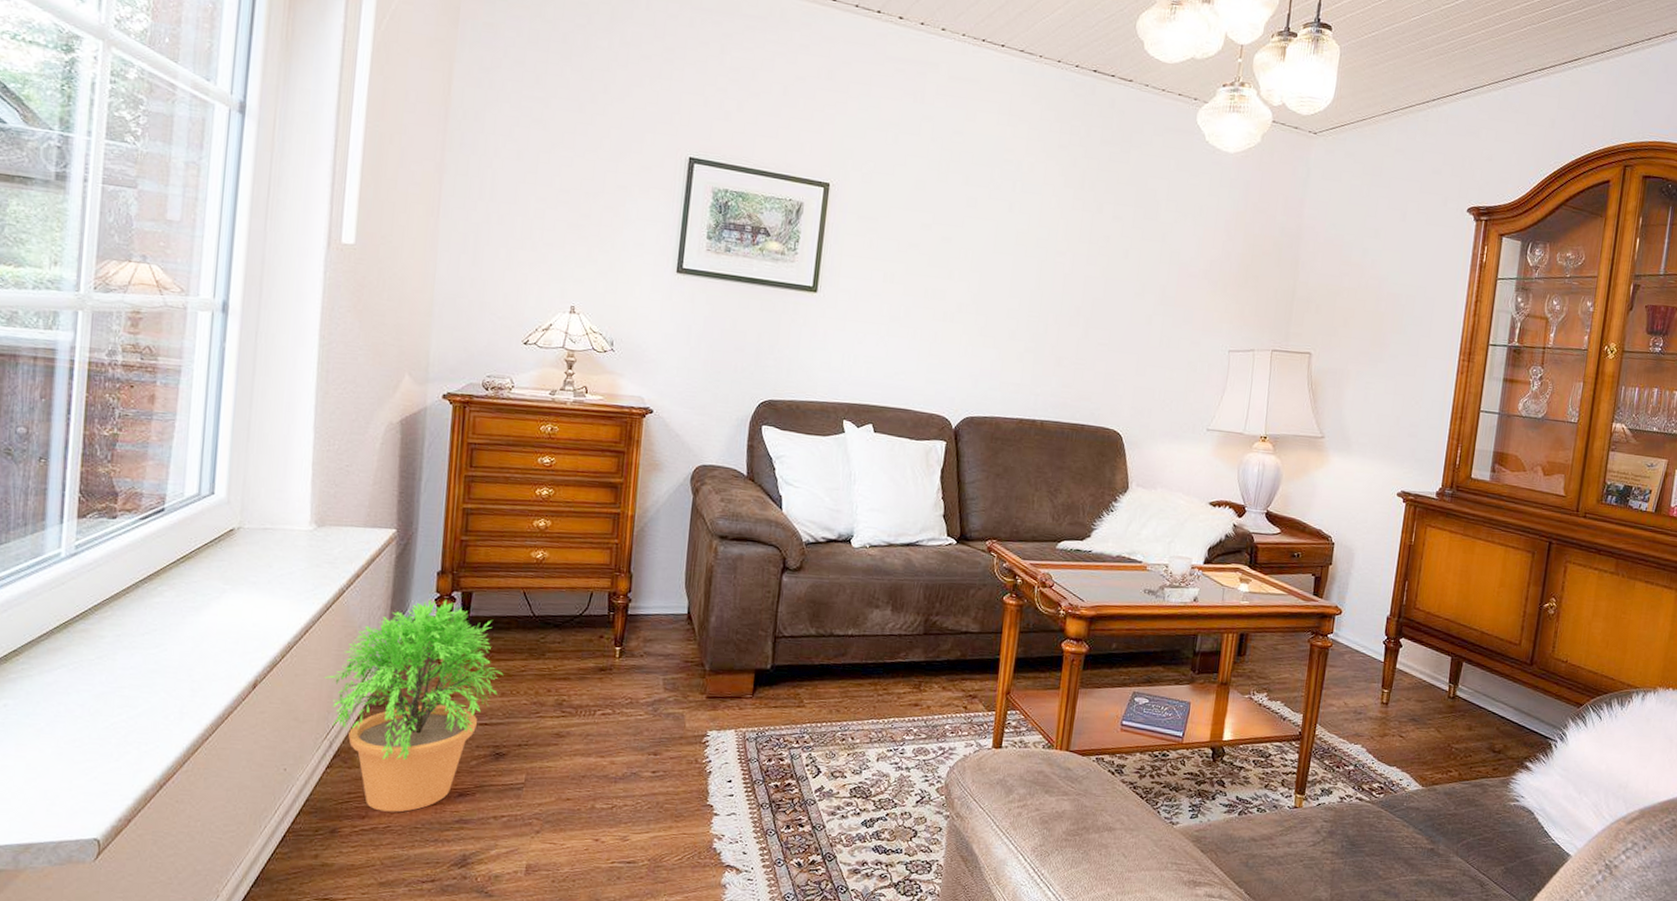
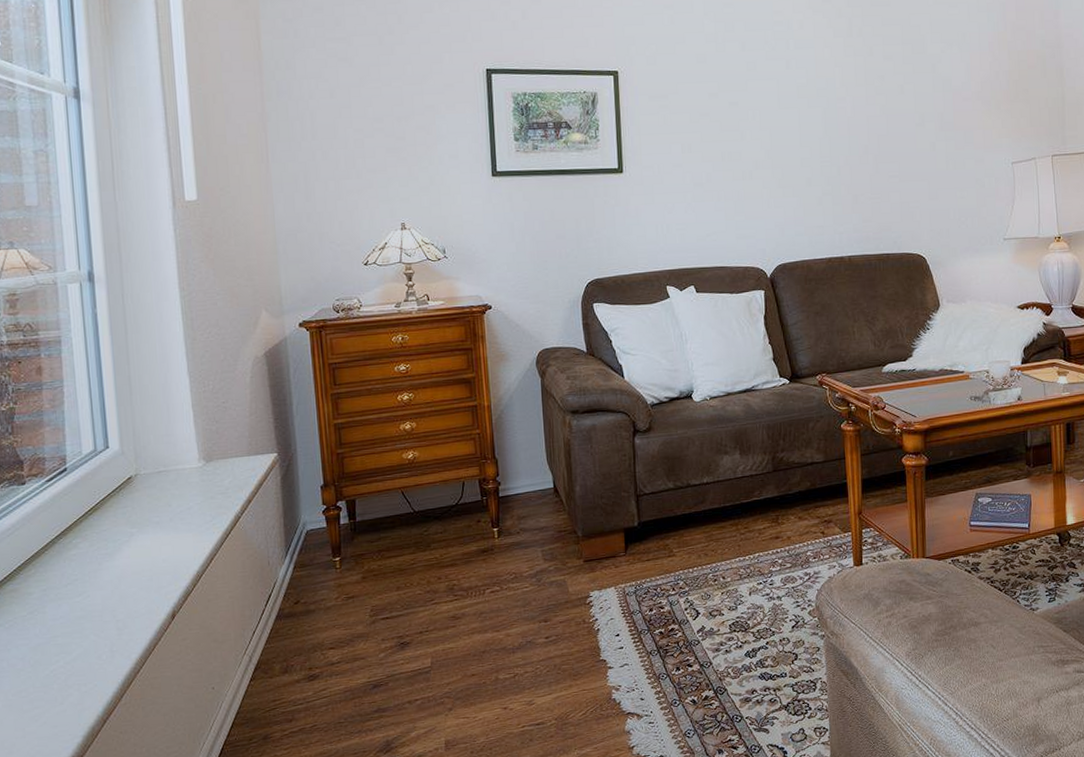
potted plant: present [325,599,504,812] -> none [235,509,396,713]

